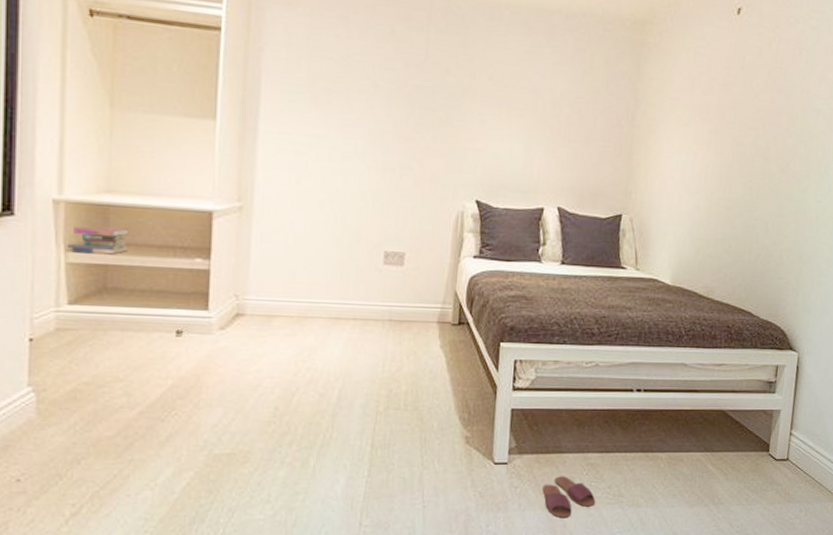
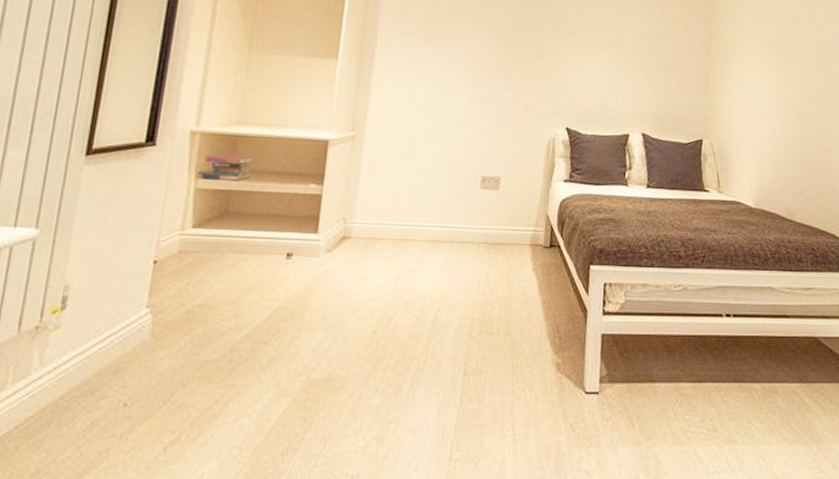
slippers: present [542,476,595,518] -> none [635,408,689,454]

